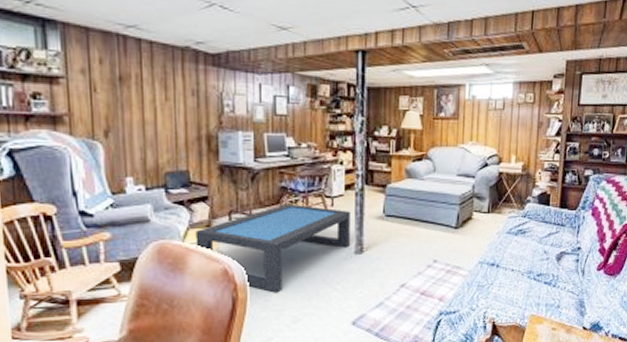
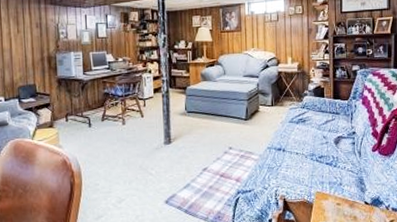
coffee table: present [195,204,350,293] -> none [41,106,160,178]

